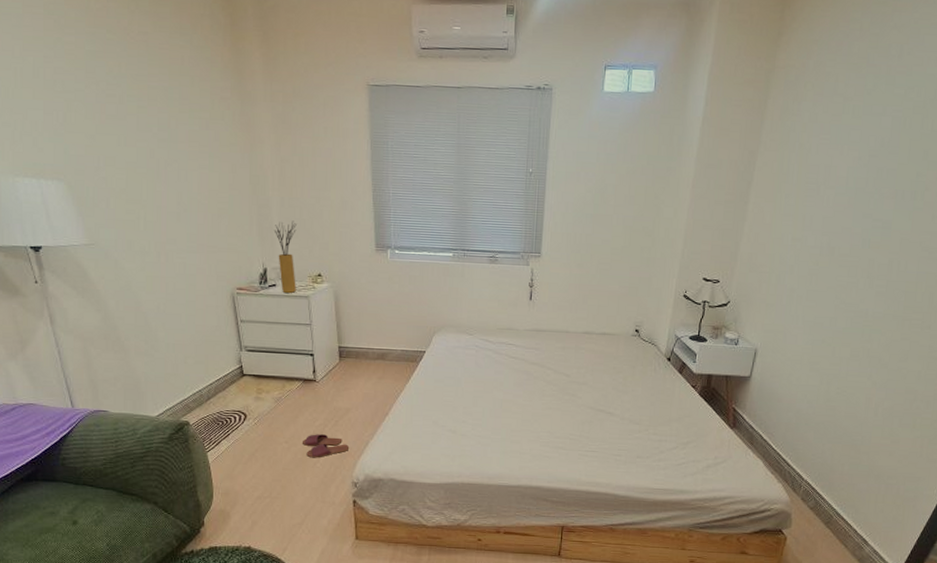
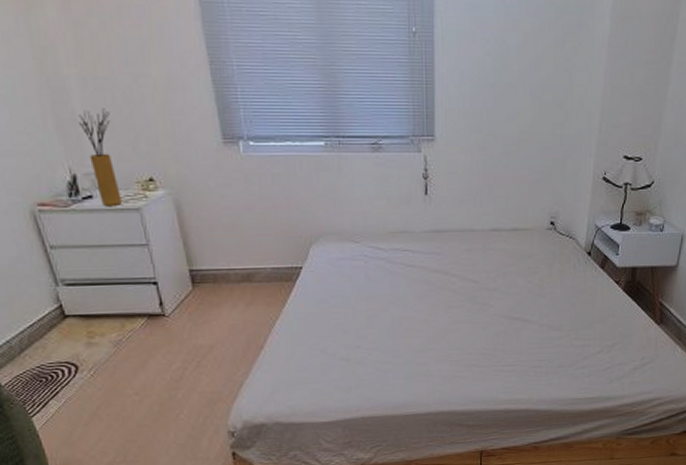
slippers: present [303,434,349,458] -> none [158,379,218,409]

